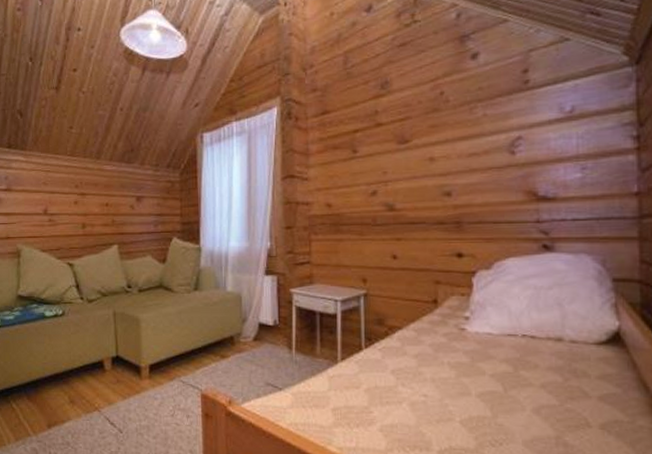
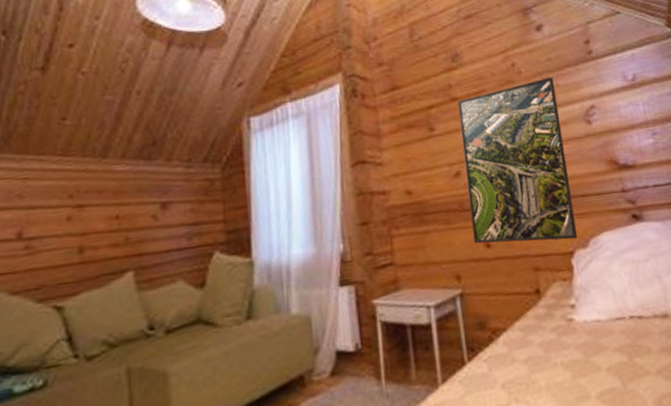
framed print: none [381,106,483,260] -> present [457,77,578,244]

